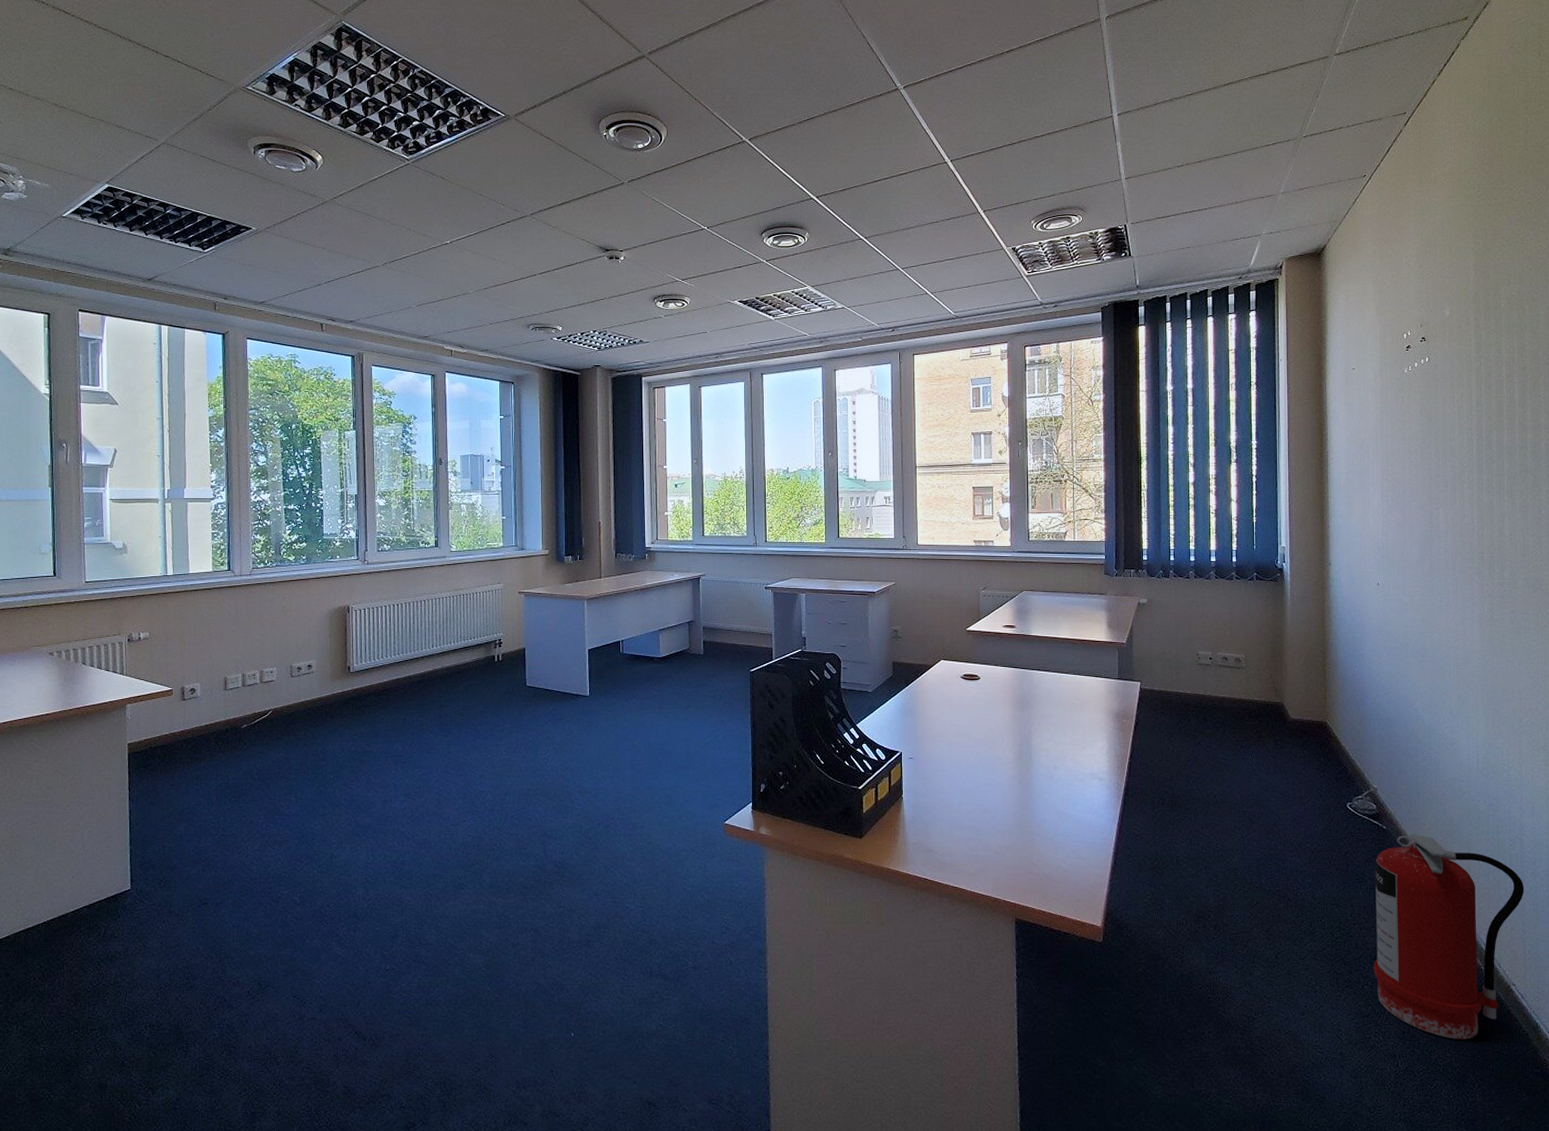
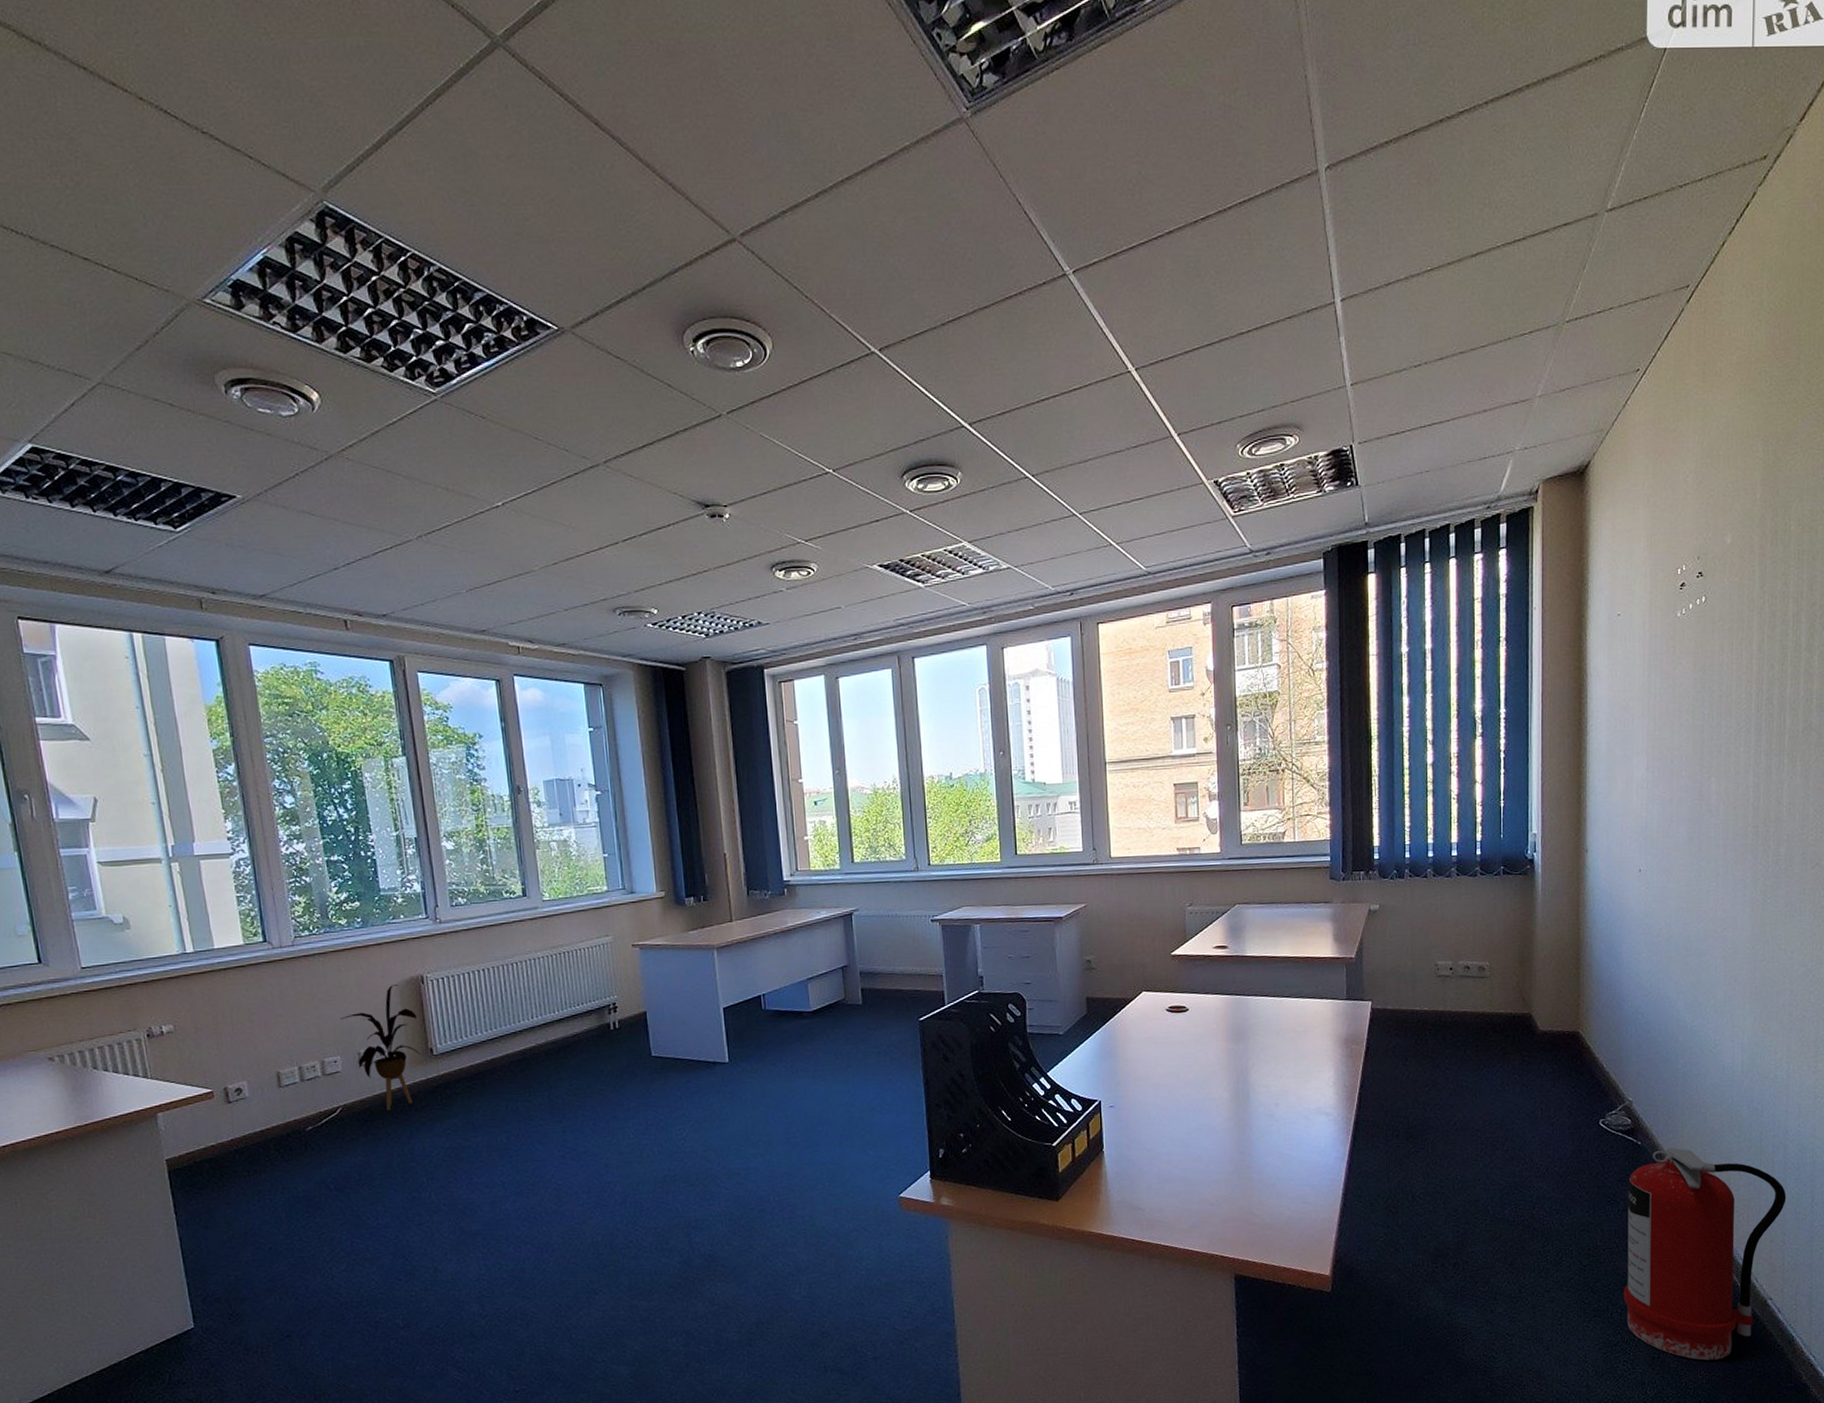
house plant: none [280,611,341,716] -> present [340,983,421,1111]

